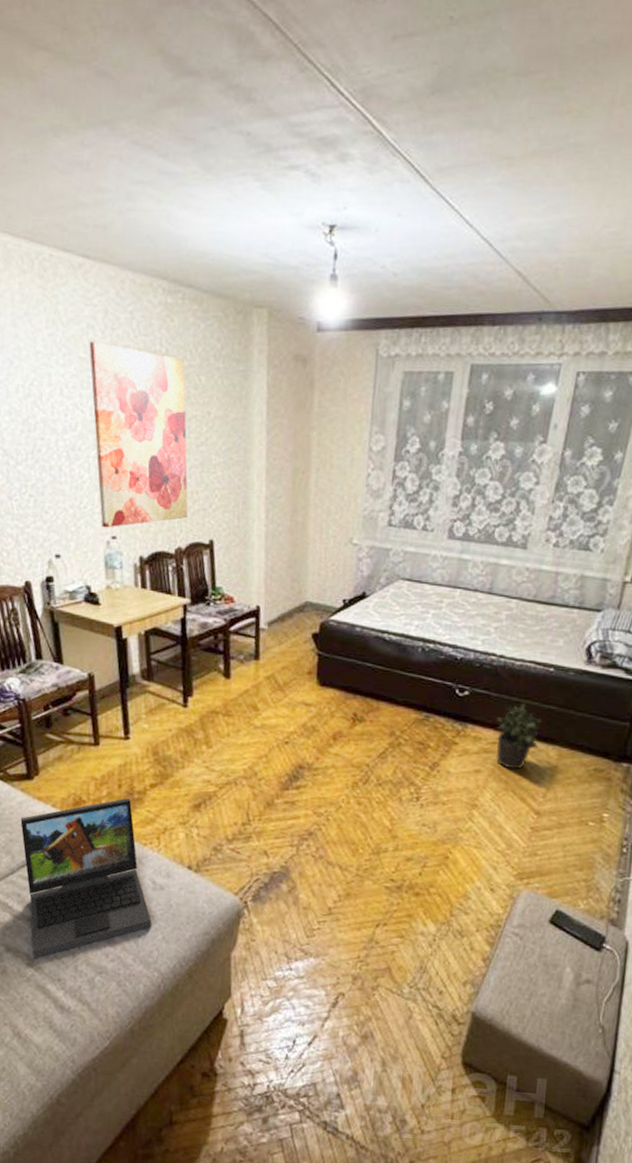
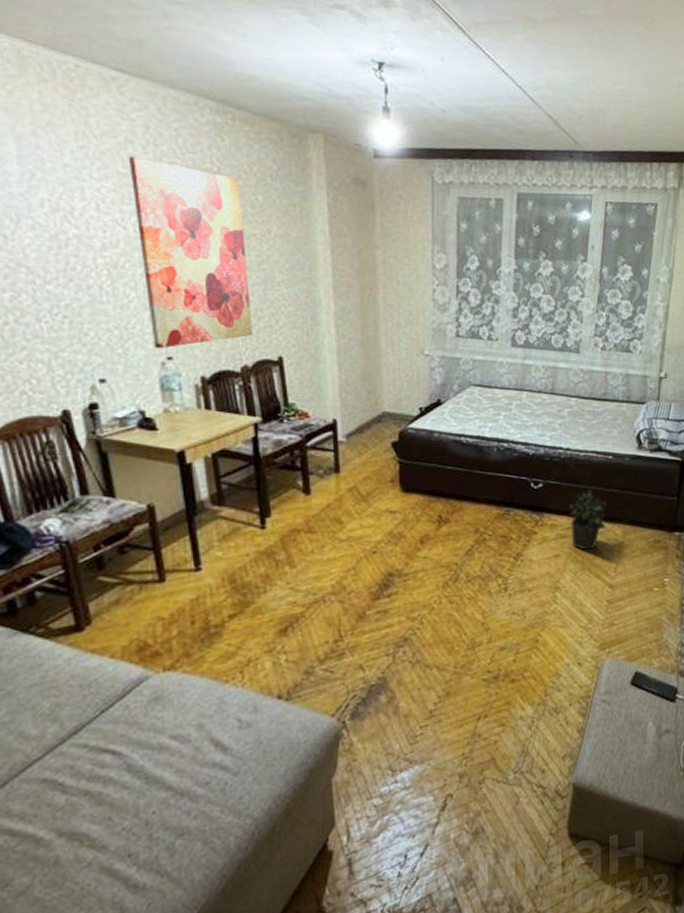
laptop: present [20,797,151,959] -> none [69,633,239,838]

